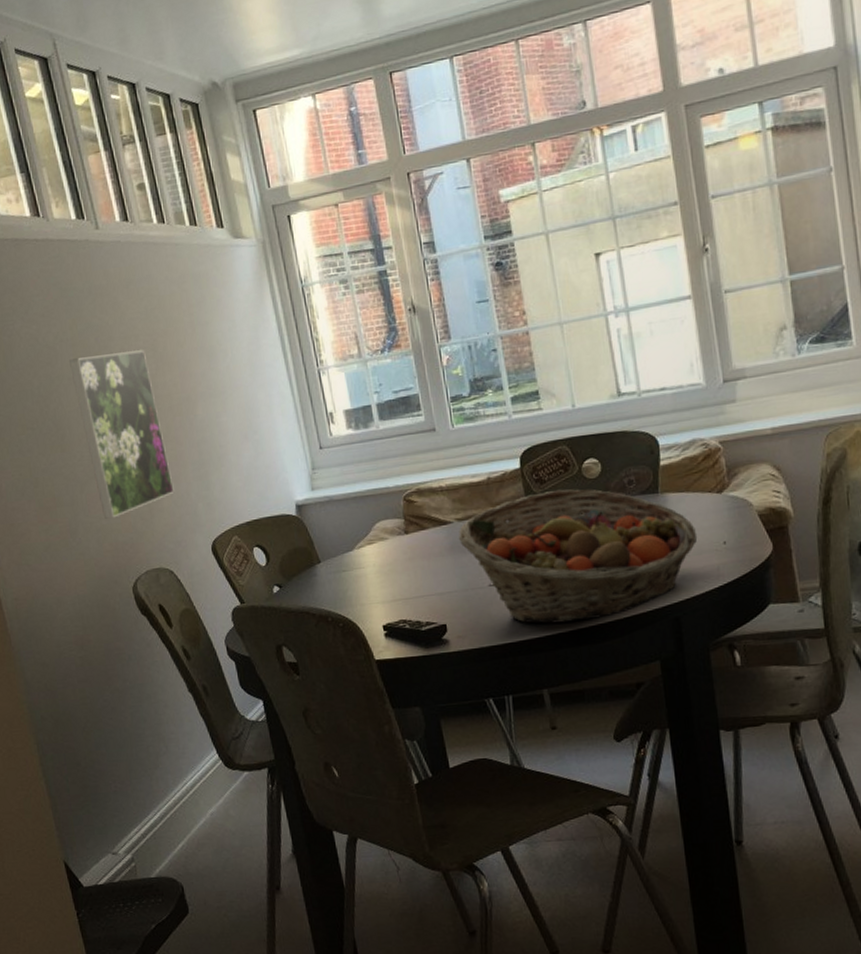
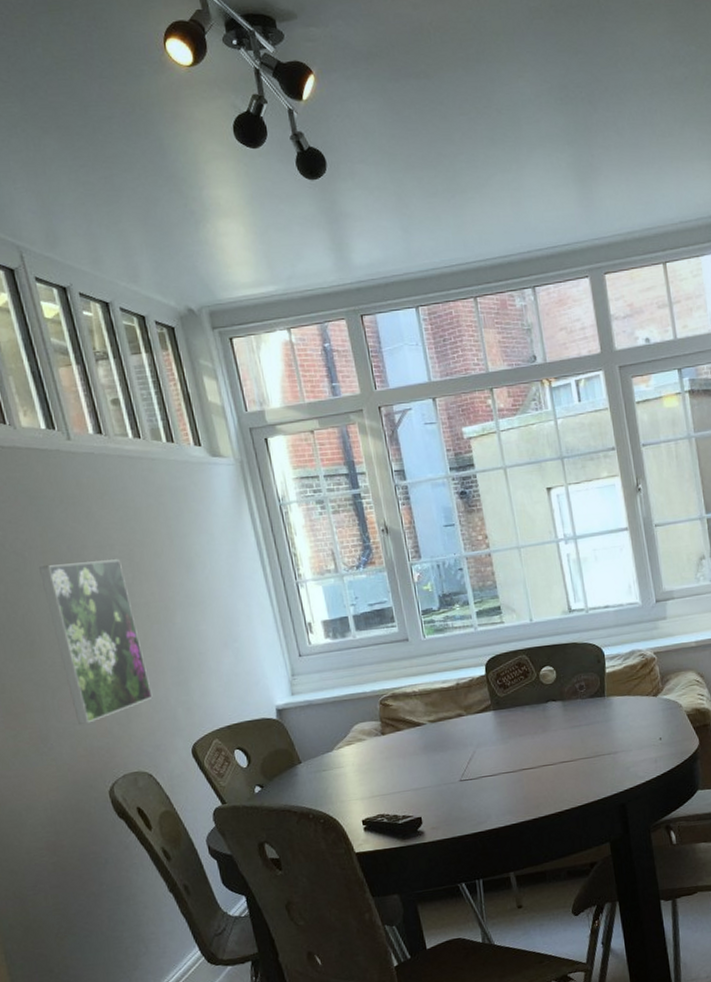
fruit basket: present [458,489,698,624] -> none [431,693,638,814]

